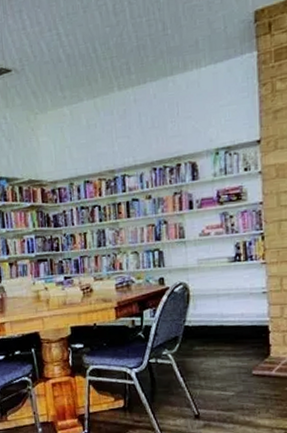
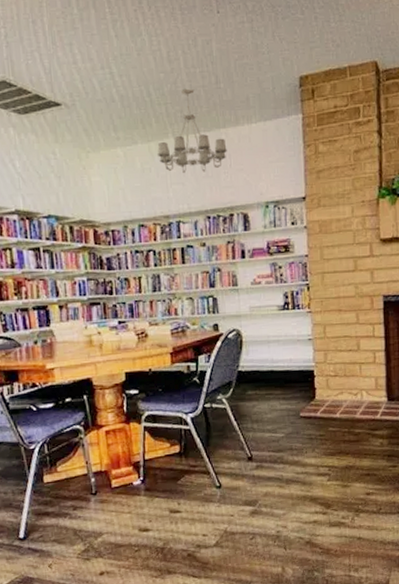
chandelier: none [103,39,174,126] -> present [157,88,227,173]

